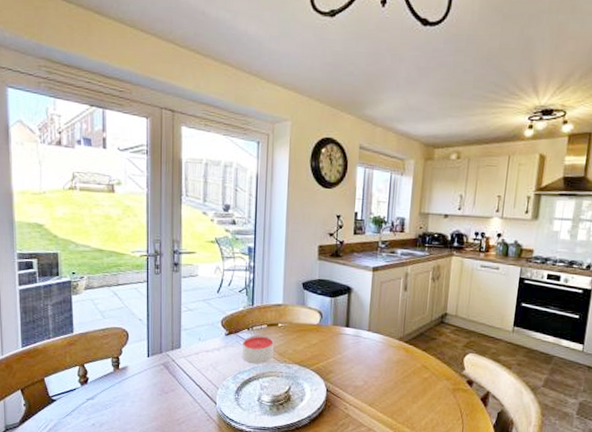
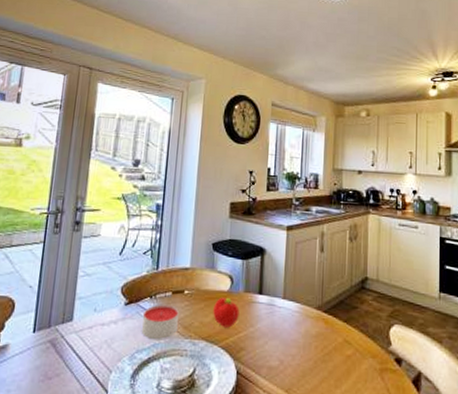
fruit: none [304,329,328,355] -> present [213,297,240,328]

